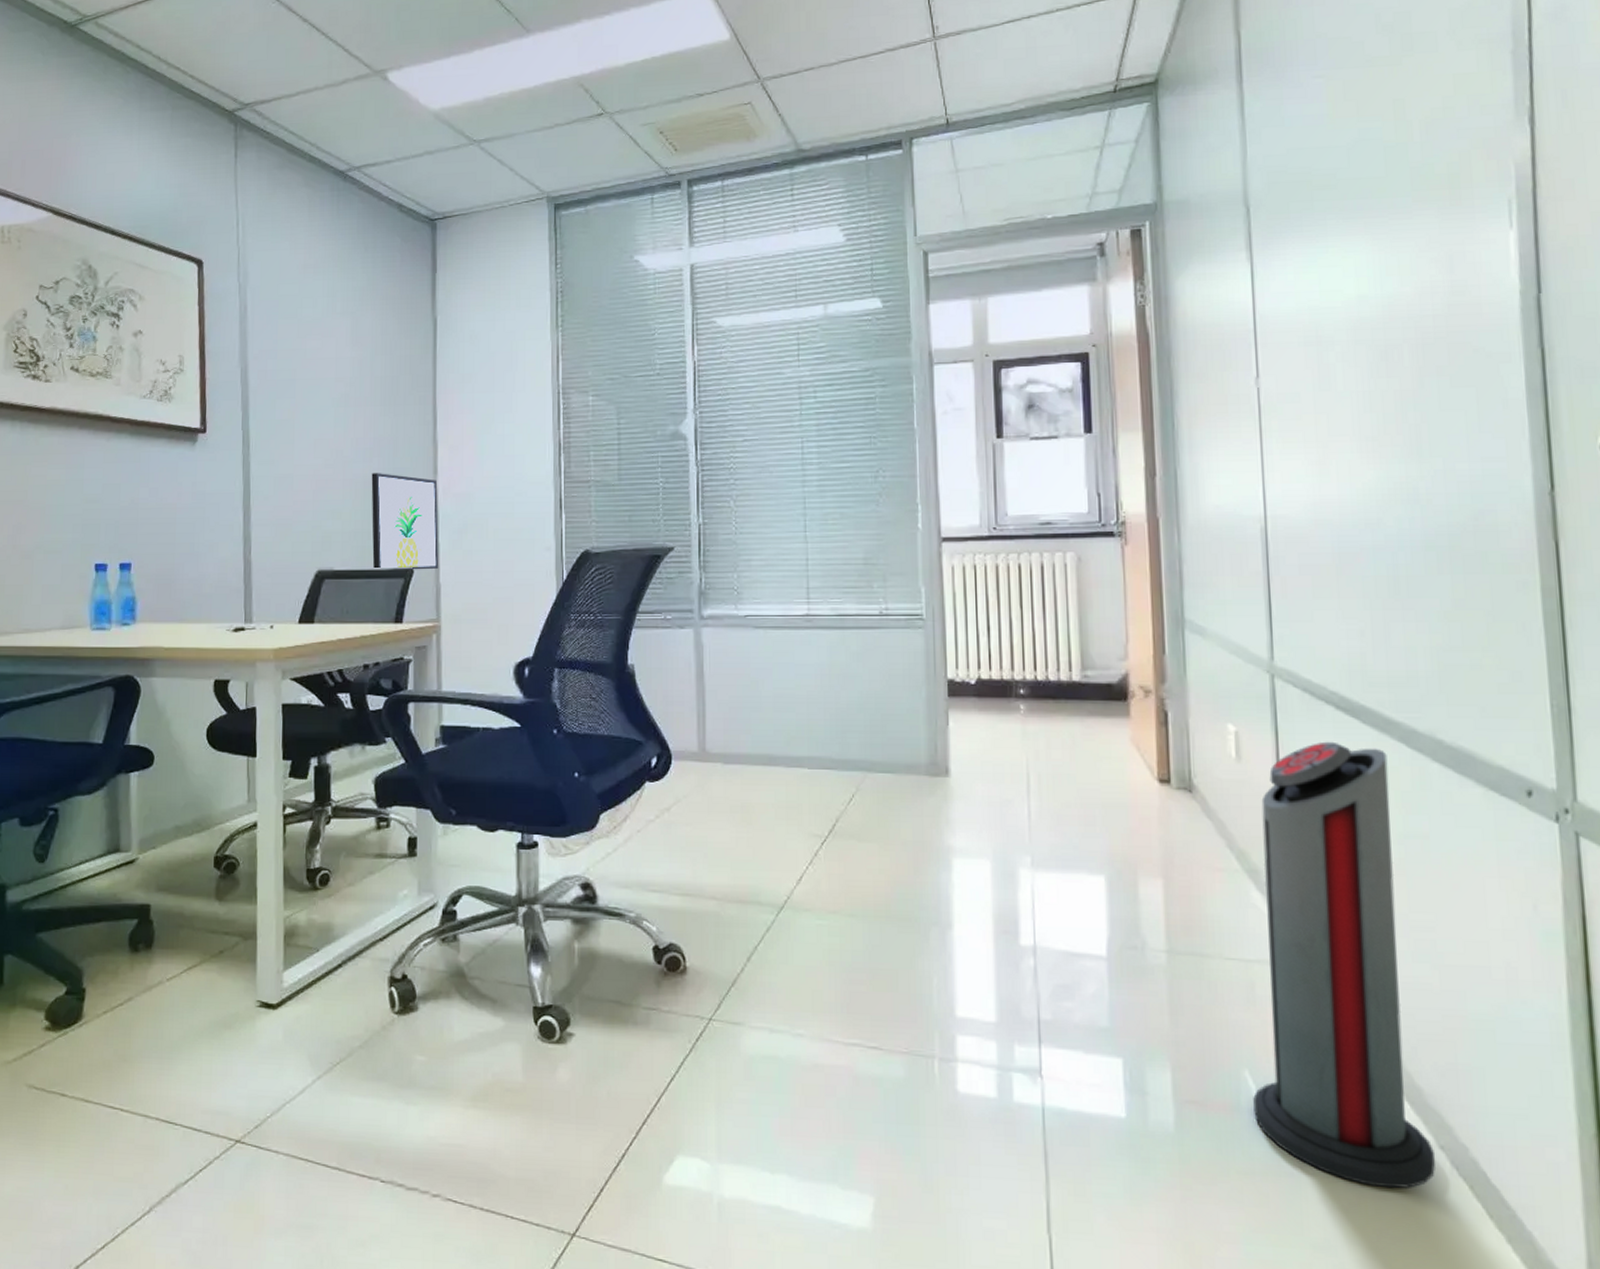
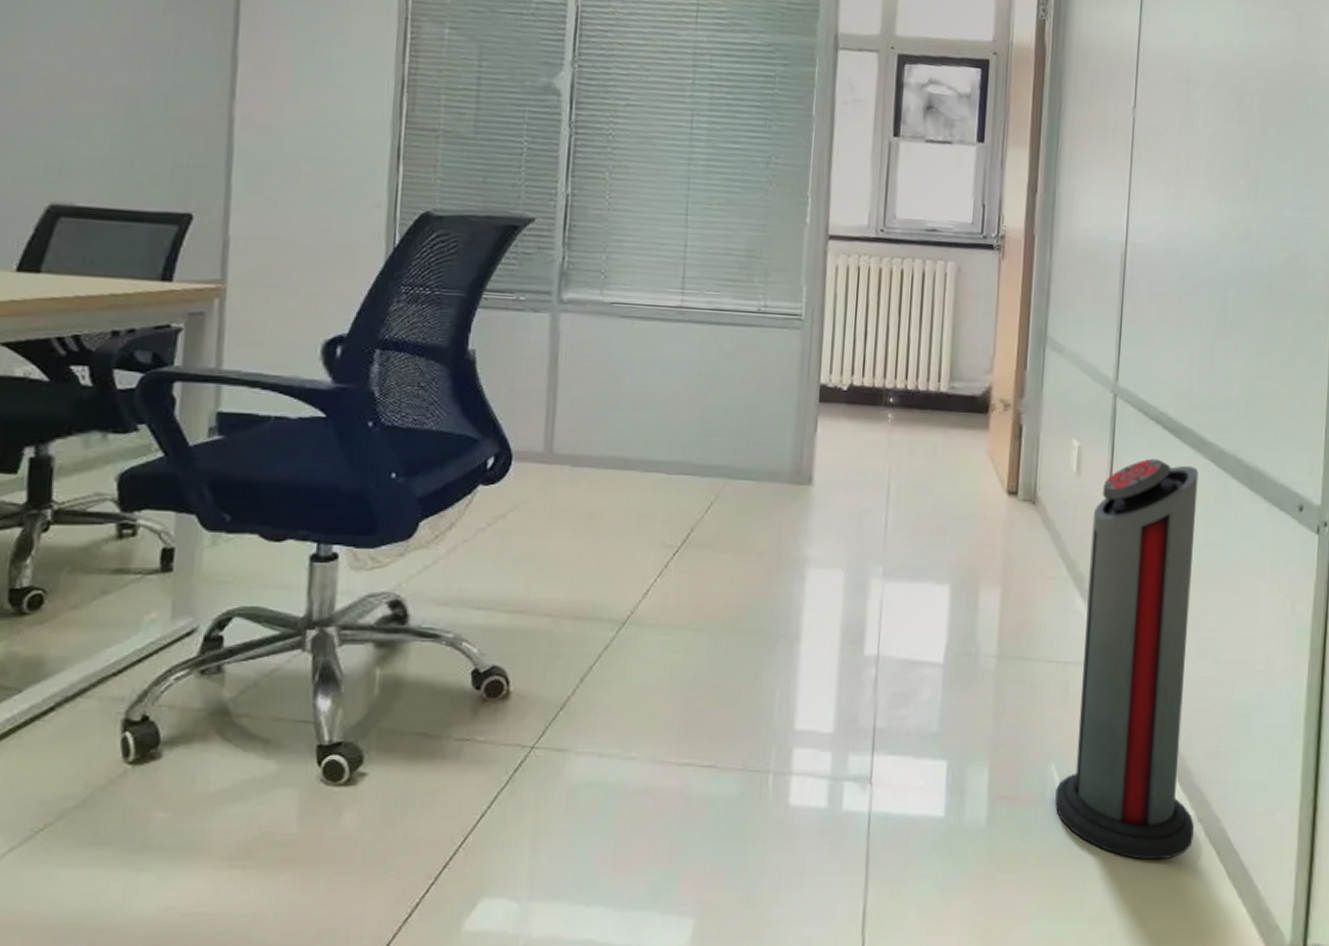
wall art: present [371,473,439,570] -> none [134,86,234,218]

